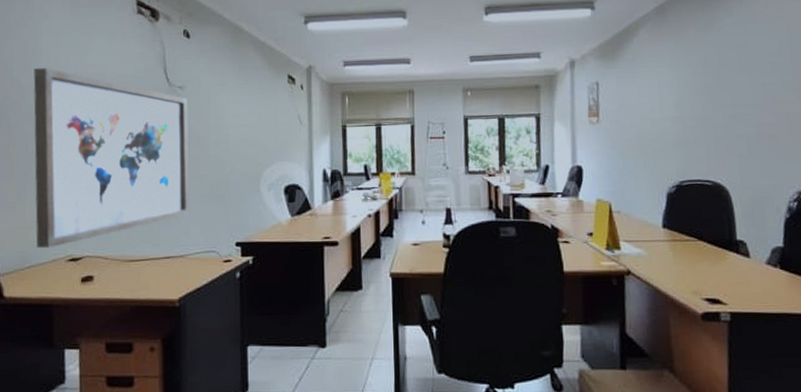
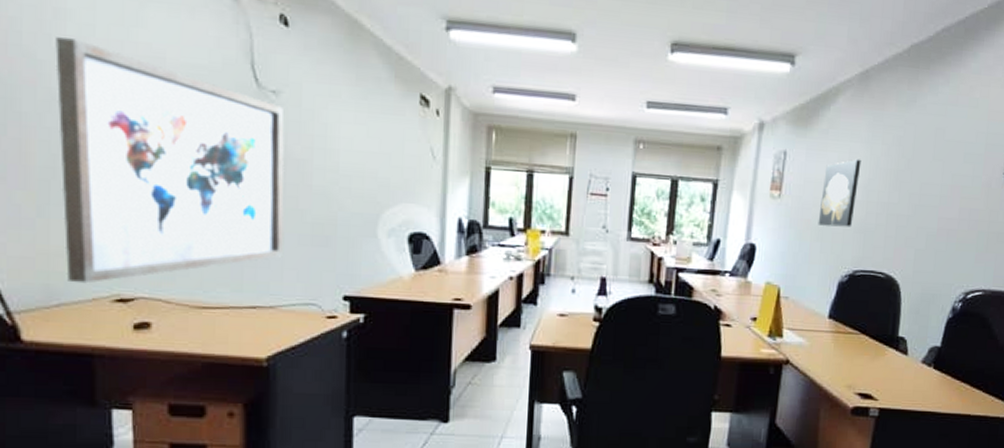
wall art: none [637,80,672,143] -> present [818,159,862,227]

